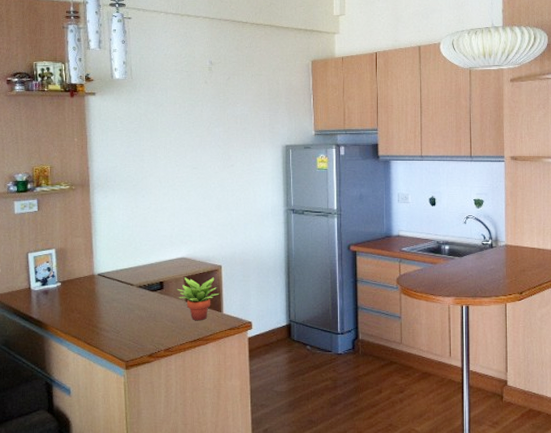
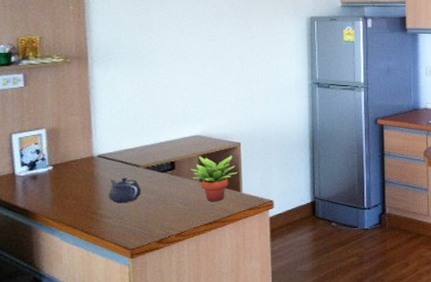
teapot: none [107,295,135,318] -> present [108,177,142,203]

